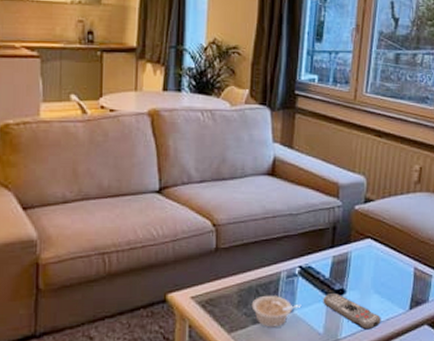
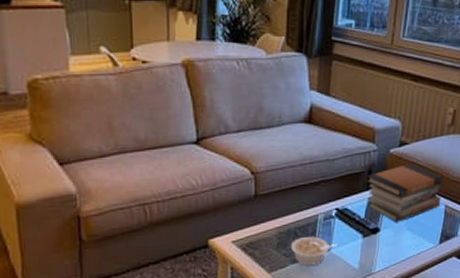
remote control: present [323,293,381,330] -> none [358,232,413,264]
book stack: none [331,222,412,284] -> present [366,164,444,223]

